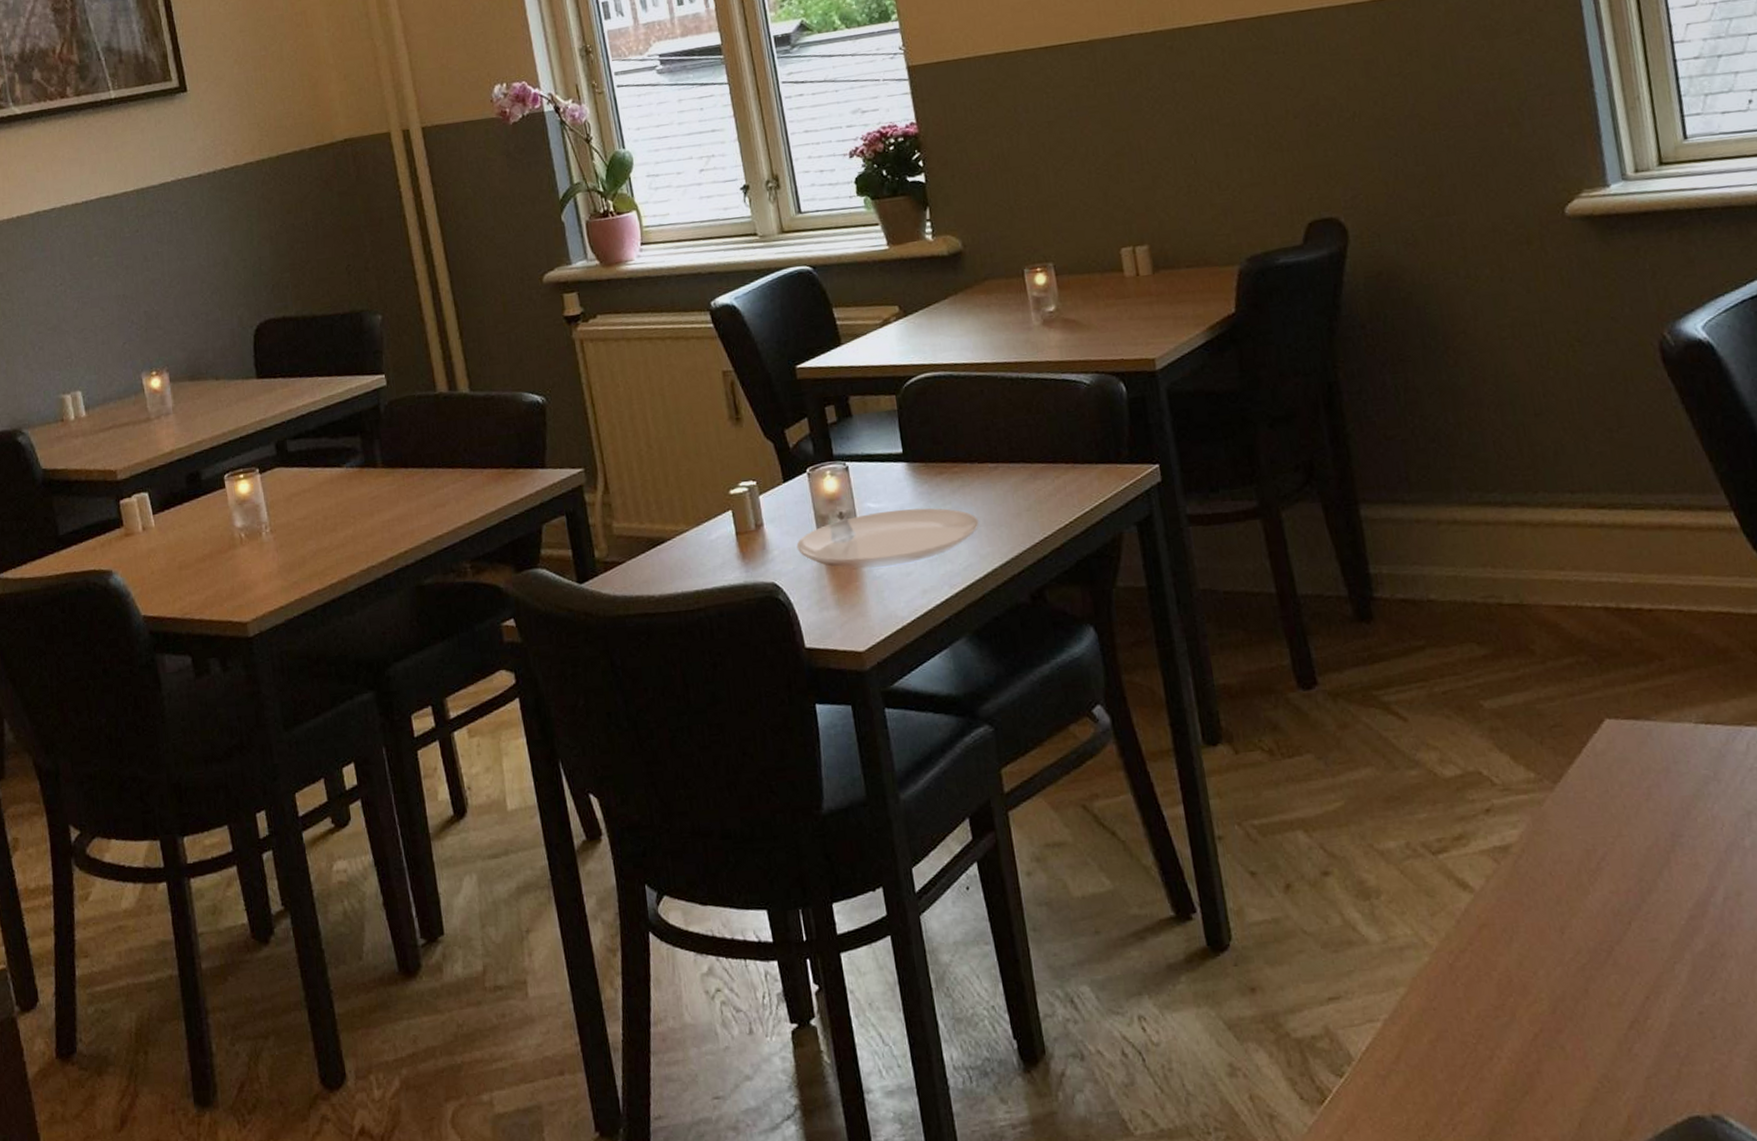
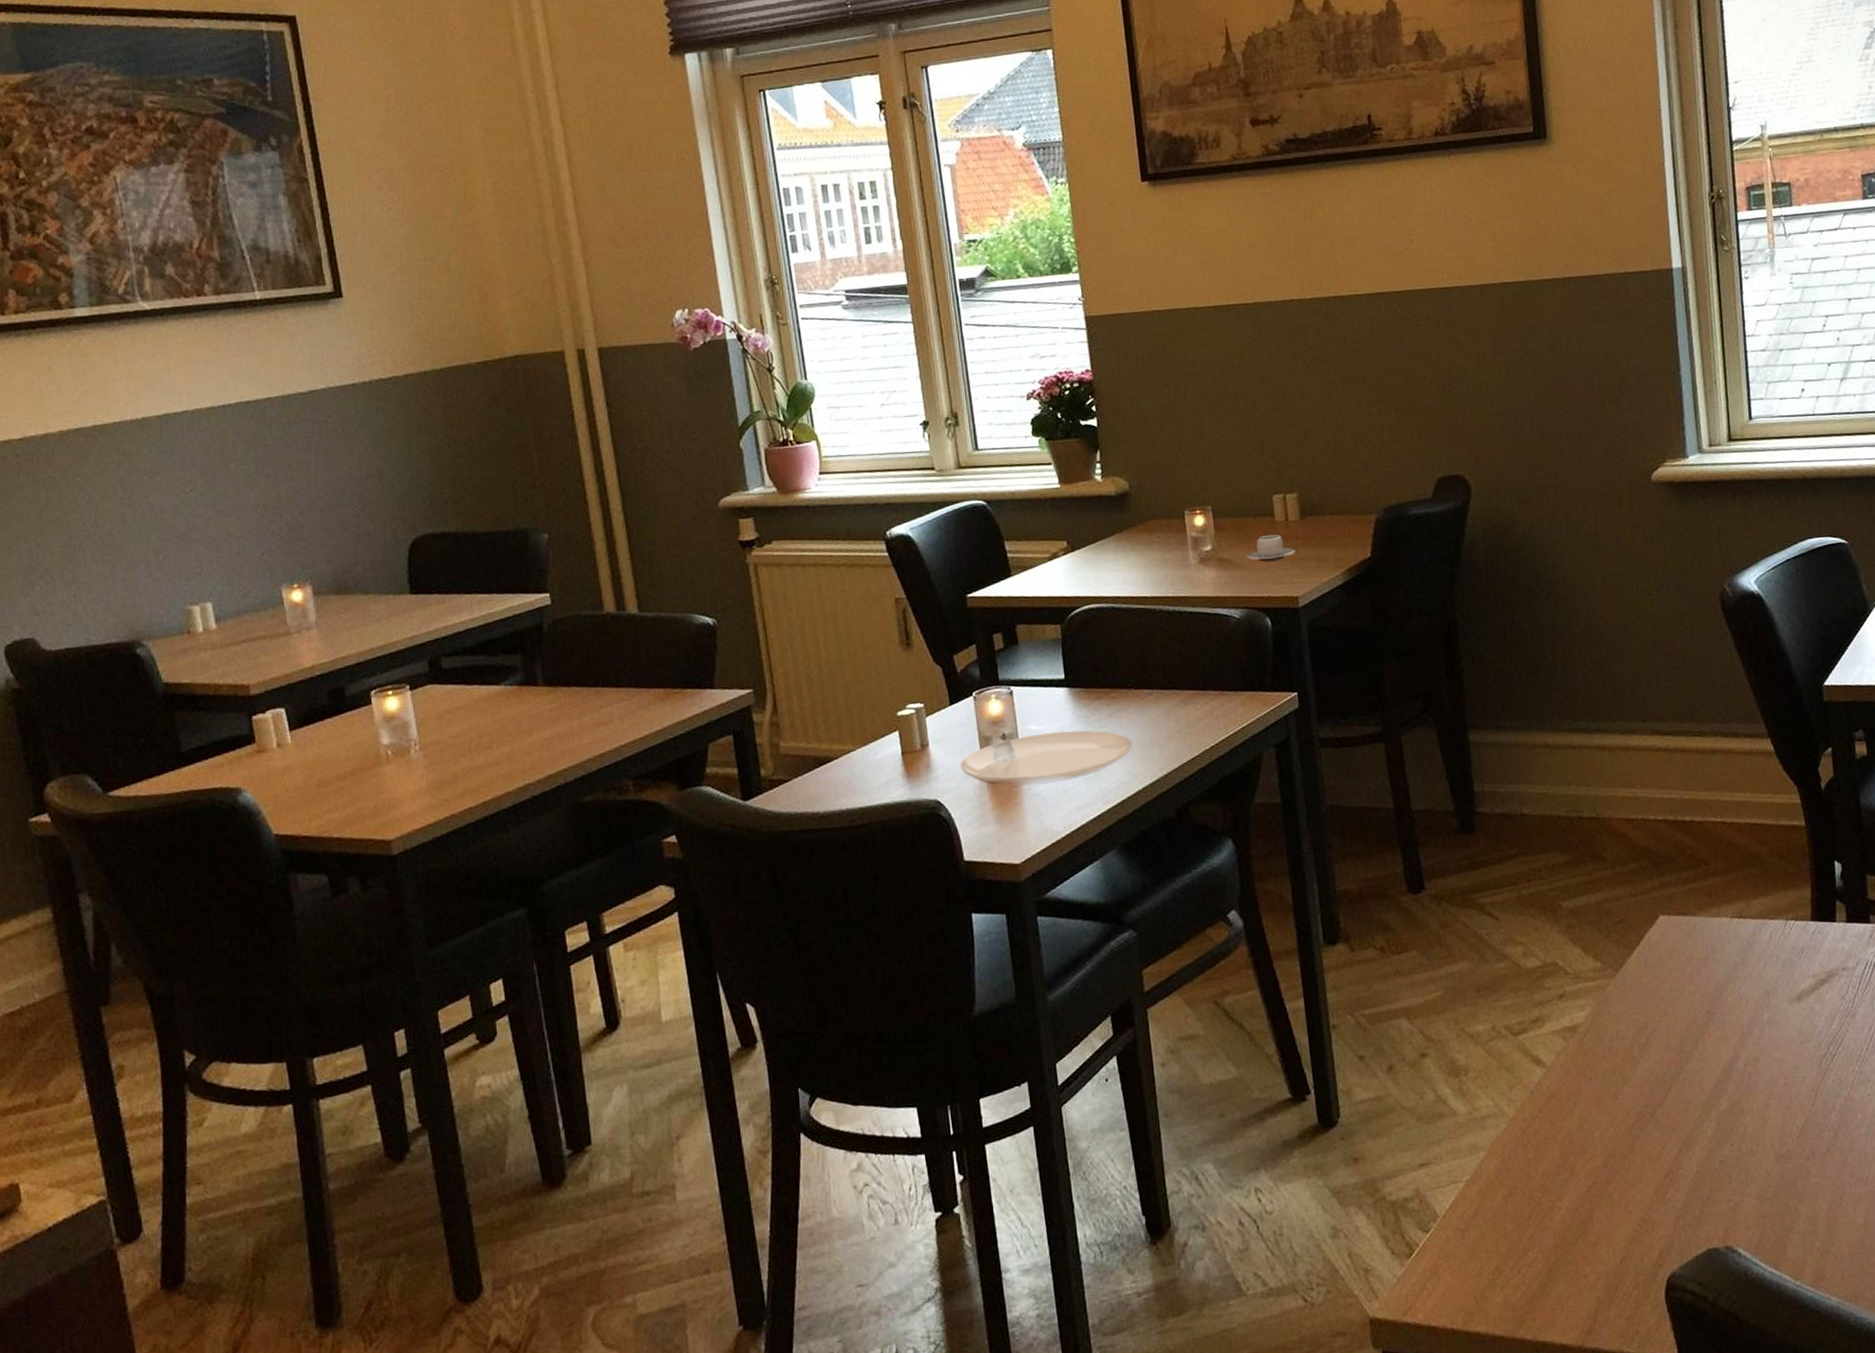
teacup: none [1094,291,1150,322] -> present [1246,534,1296,562]

